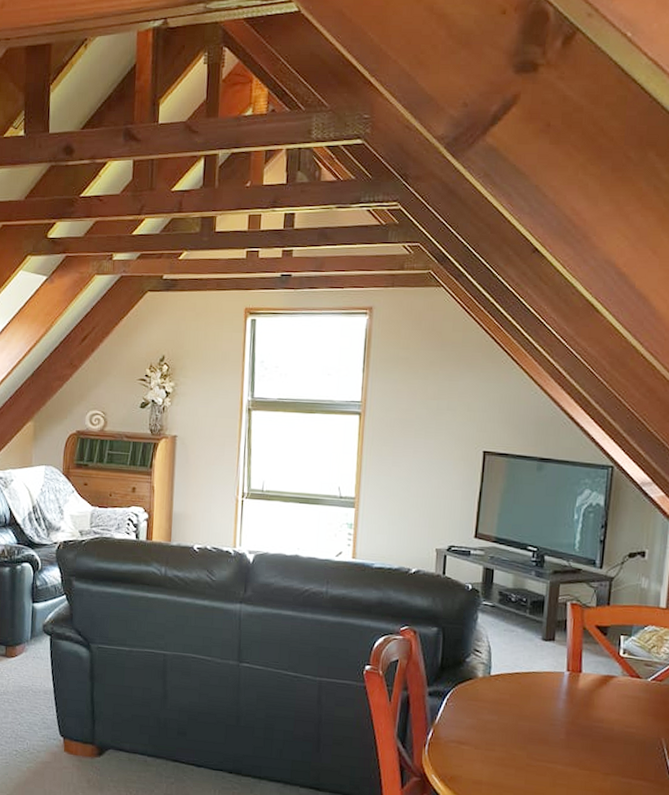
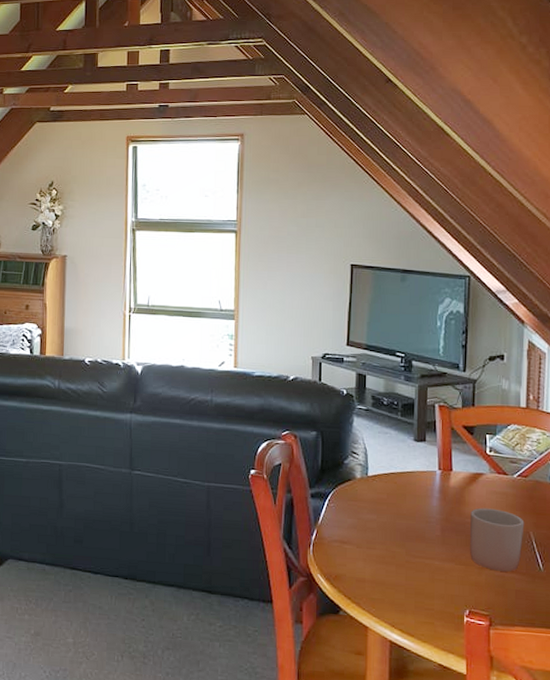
mug: none [595,711,656,779] -> present [469,508,525,572]

